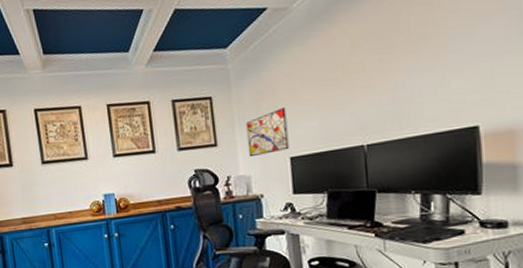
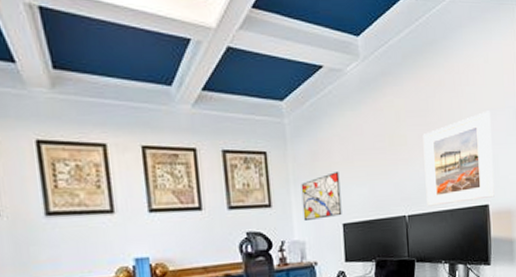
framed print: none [385,18,488,134] -> present [423,110,495,207]

